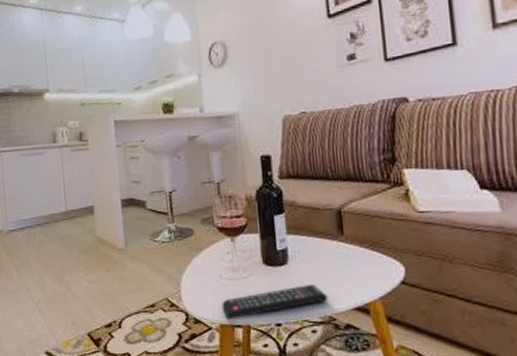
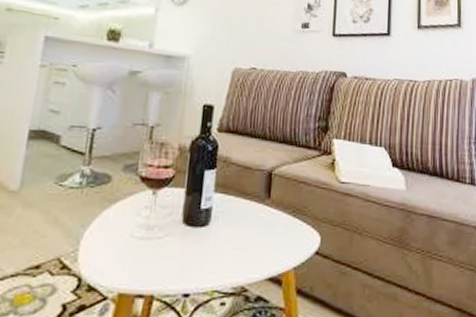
remote control: present [222,285,328,320] -> none [125,250,244,288]

